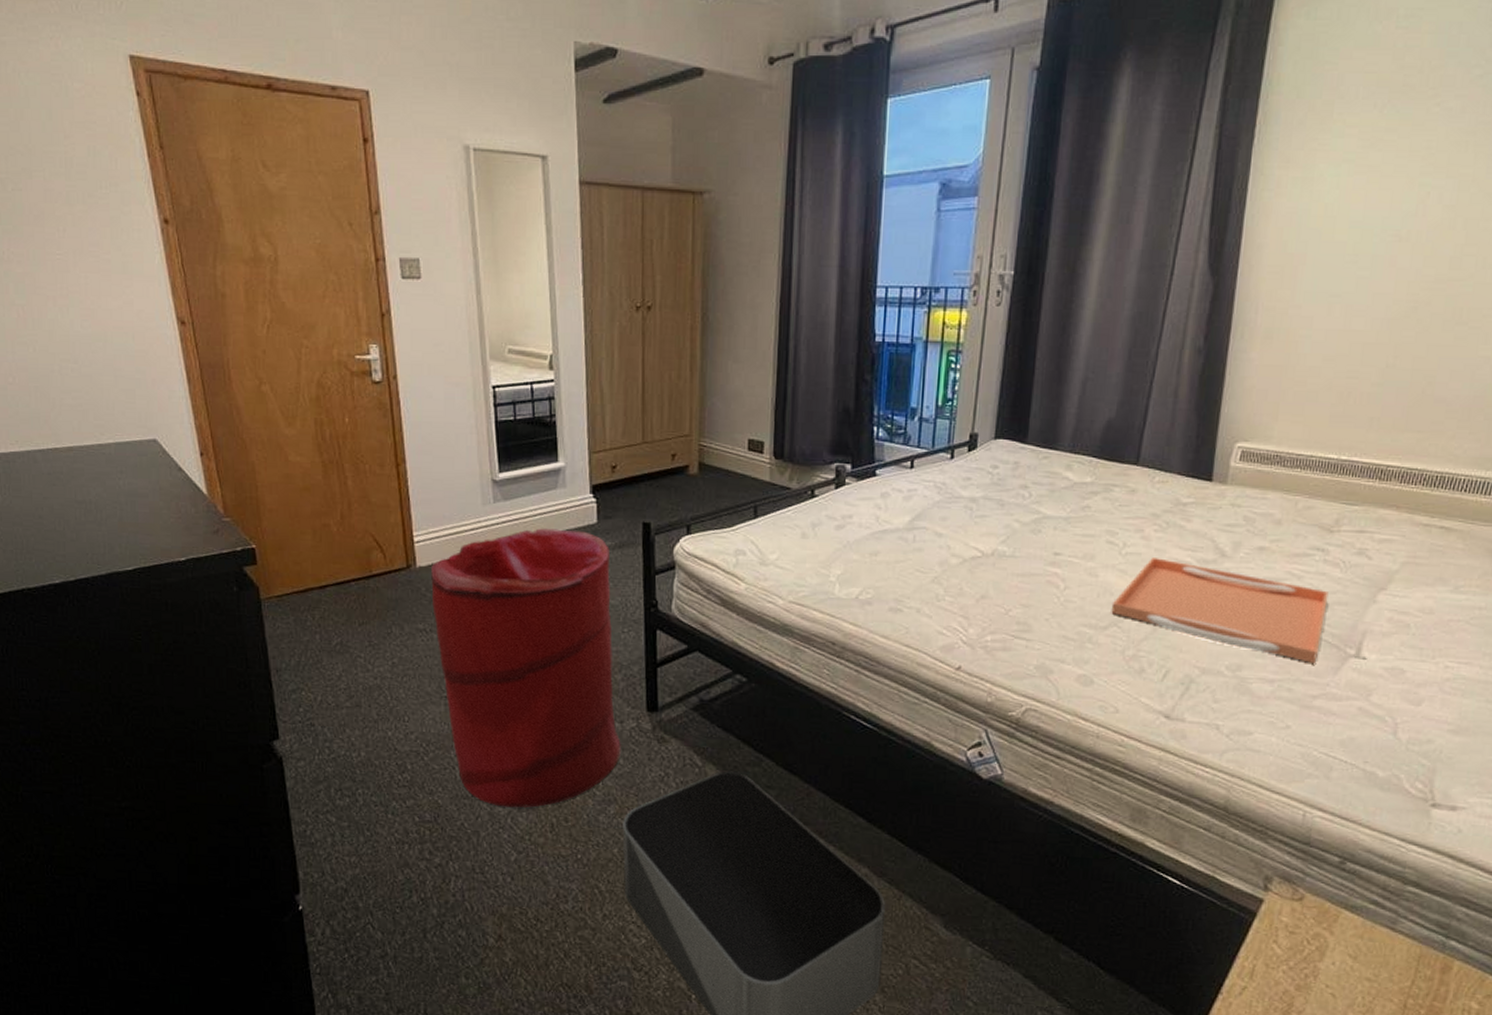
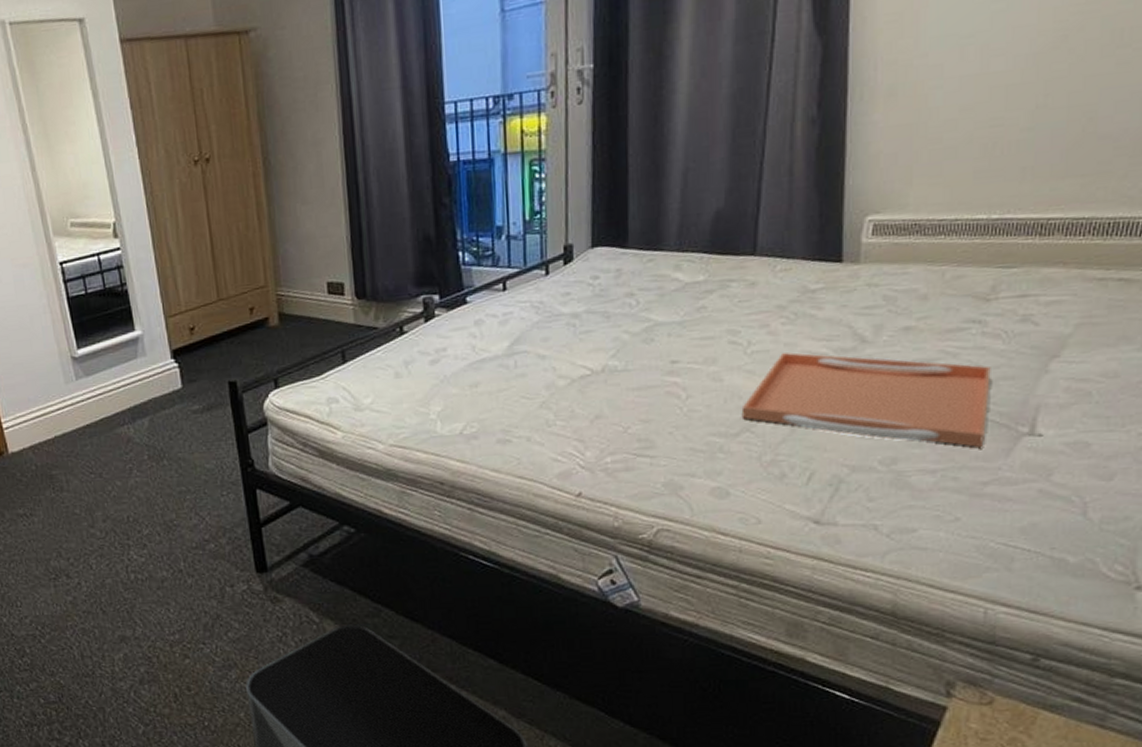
laundry hamper: present [431,528,622,808] -> none [23,398,236,682]

